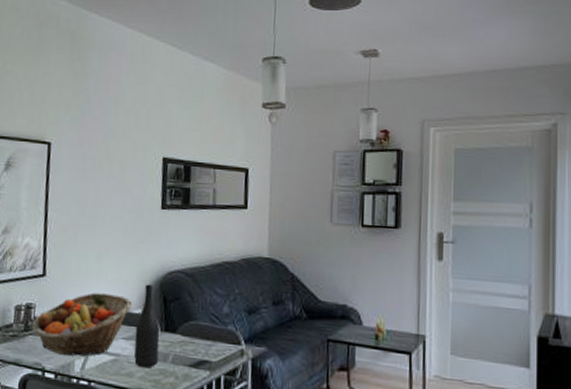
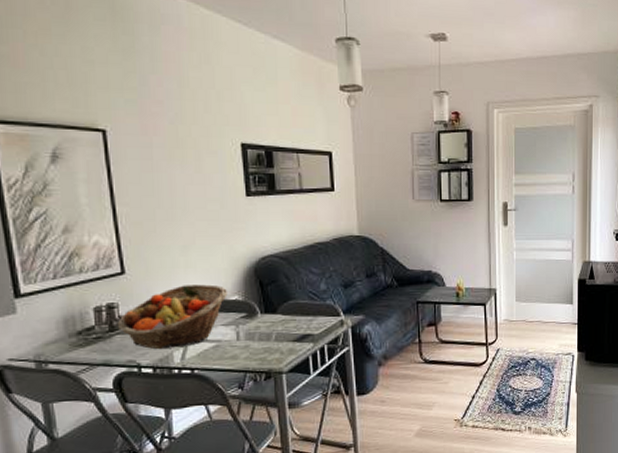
wine bottle: present [134,284,160,368] -> none [234,271,261,349]

